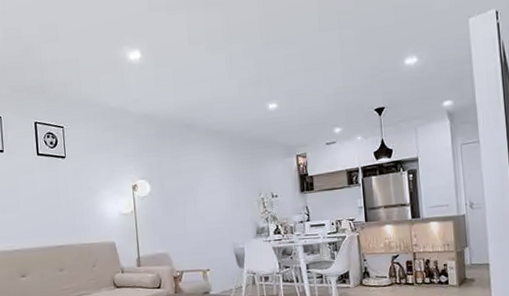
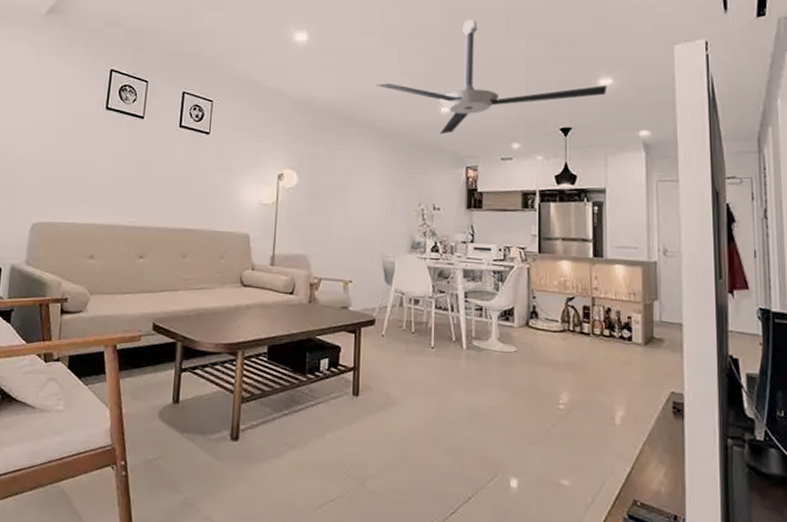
ceiling fan: none [208,18,413,129] -> present [375,19,607,135]

